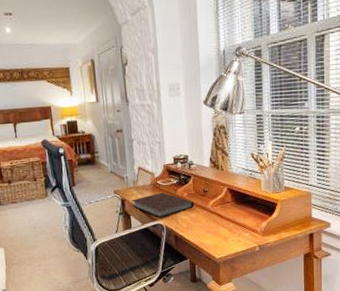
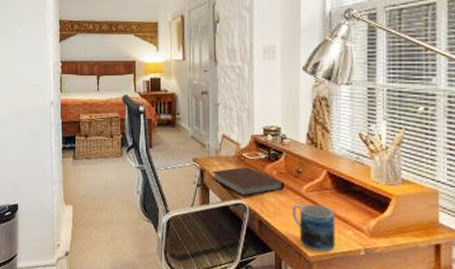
mug: none [201,216,236,253] -> present [291,204,335,252]

